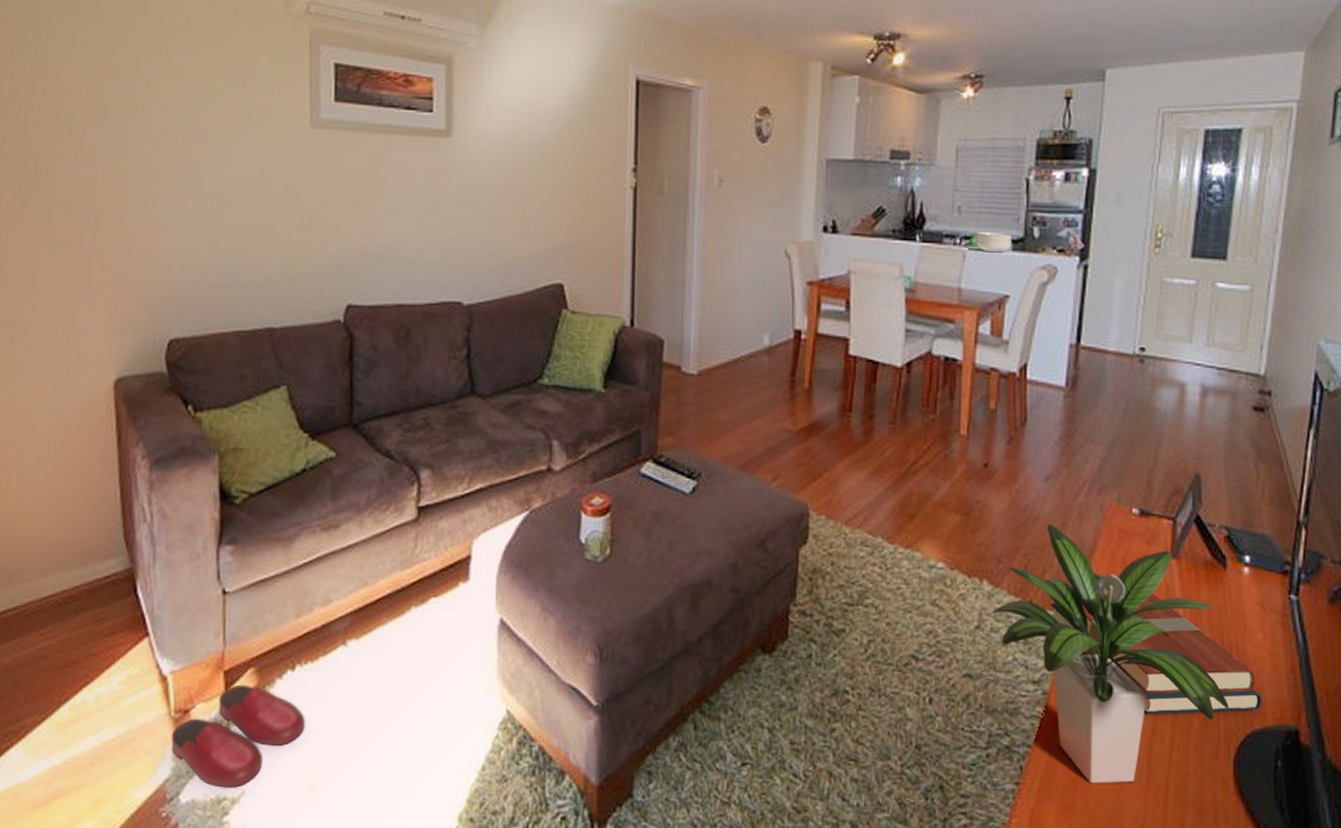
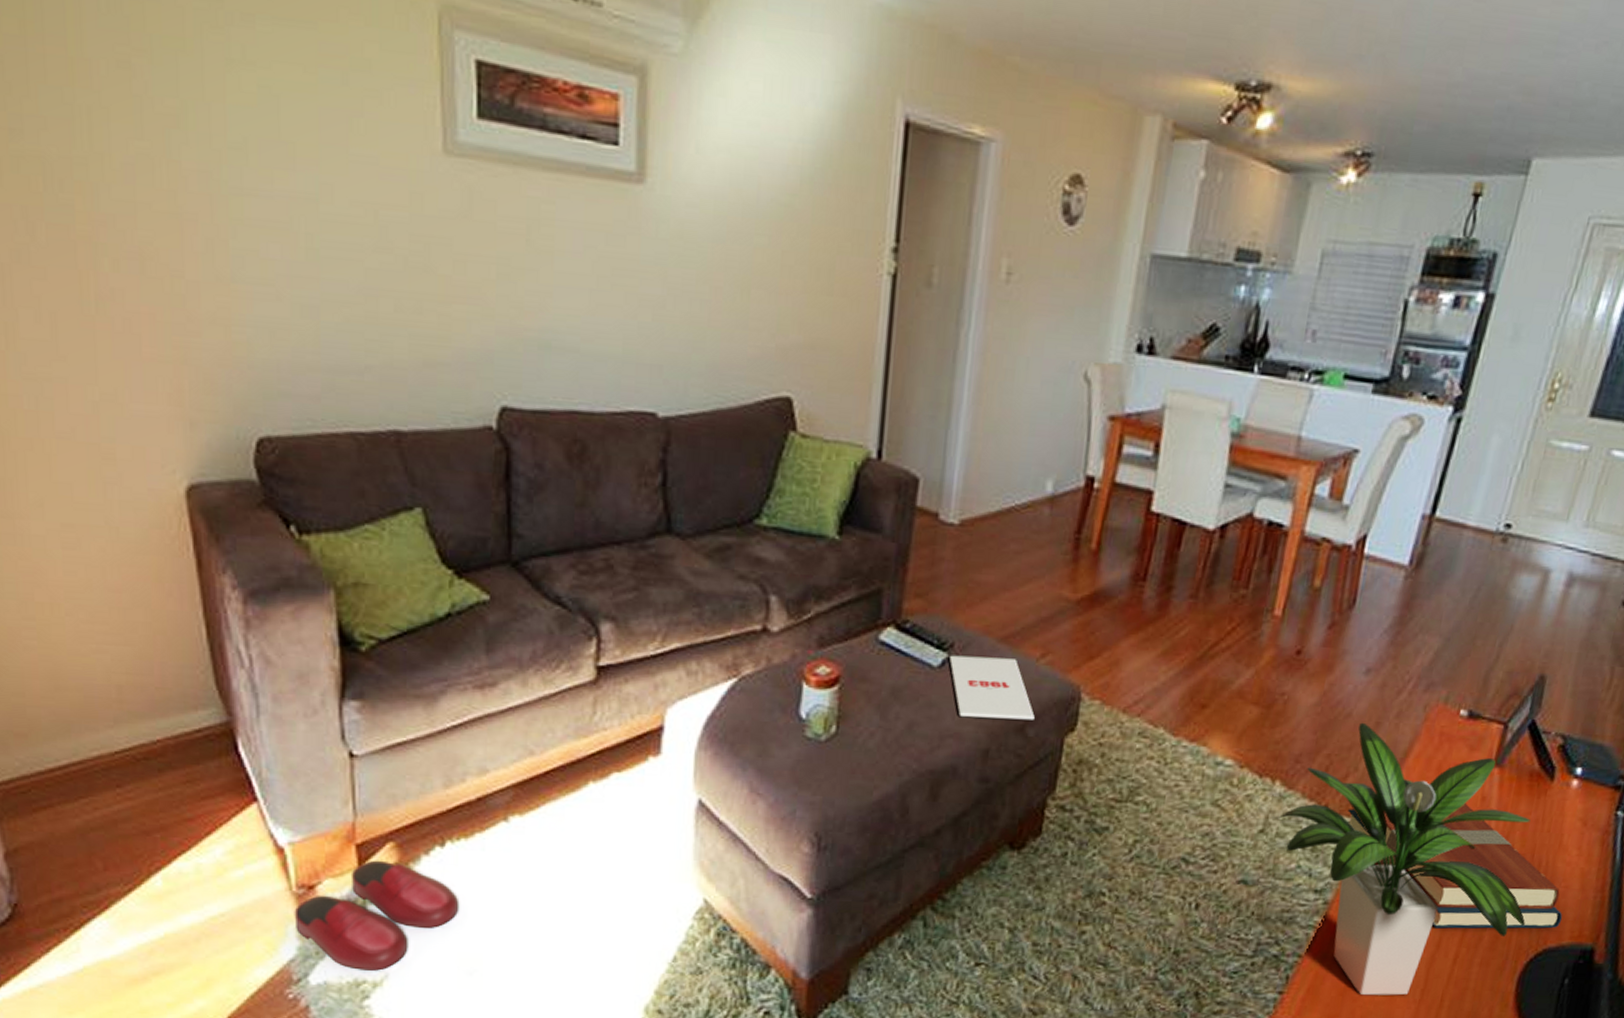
magazine: none [697,482,772,536] -> present [948,655,1035,720]
bowl: present [976,232,1013,253] -> none [1327,366,1376,395]

